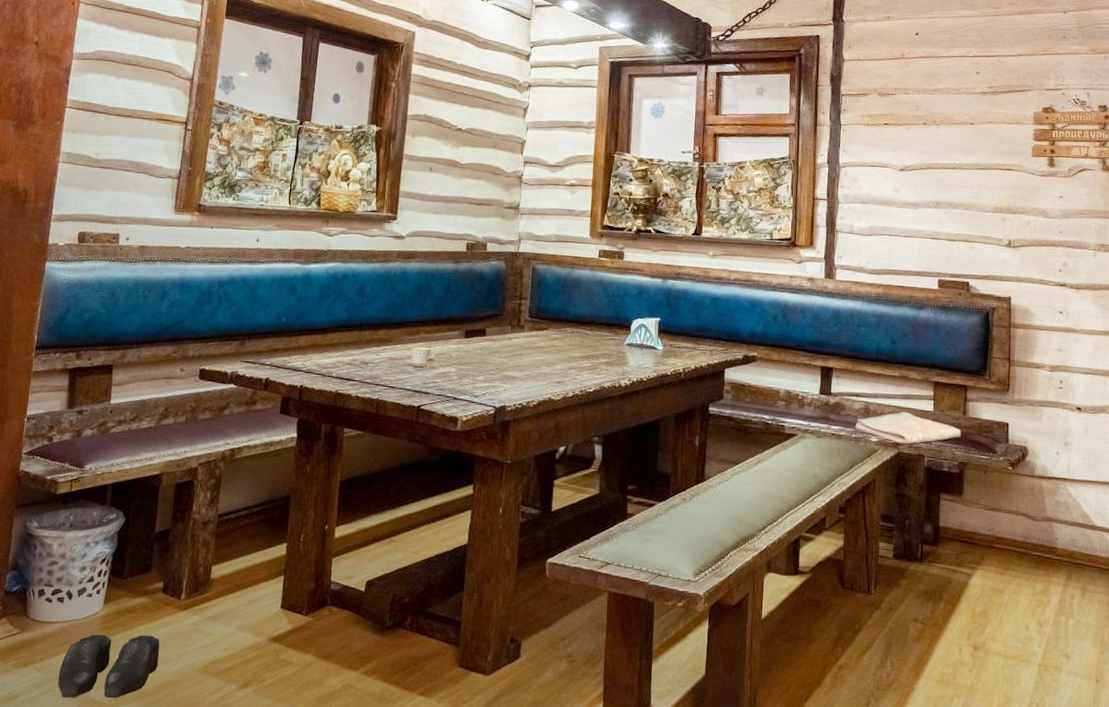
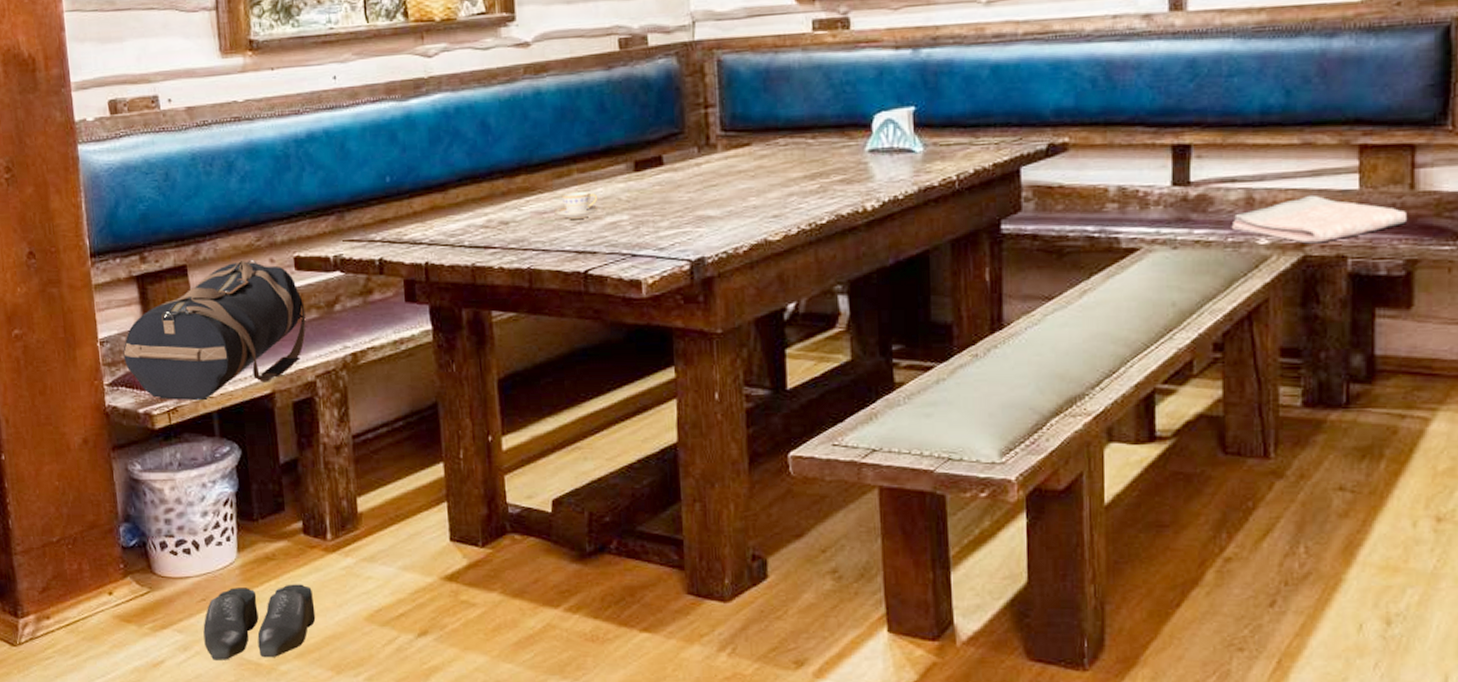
duffel bag: none [44,366,201,474] -> present [123,259,306,400]

